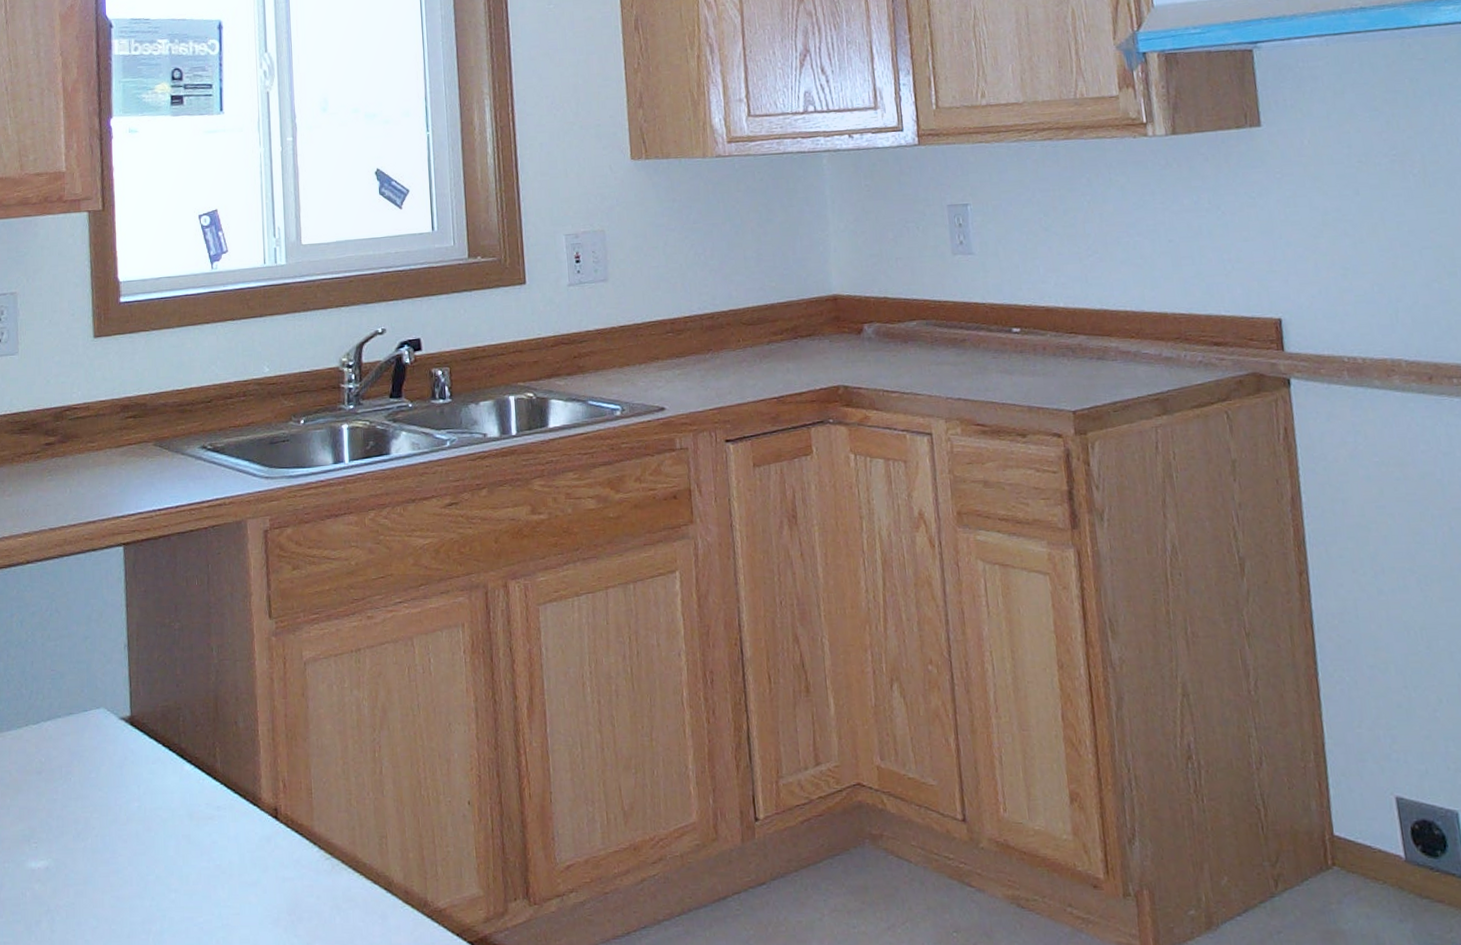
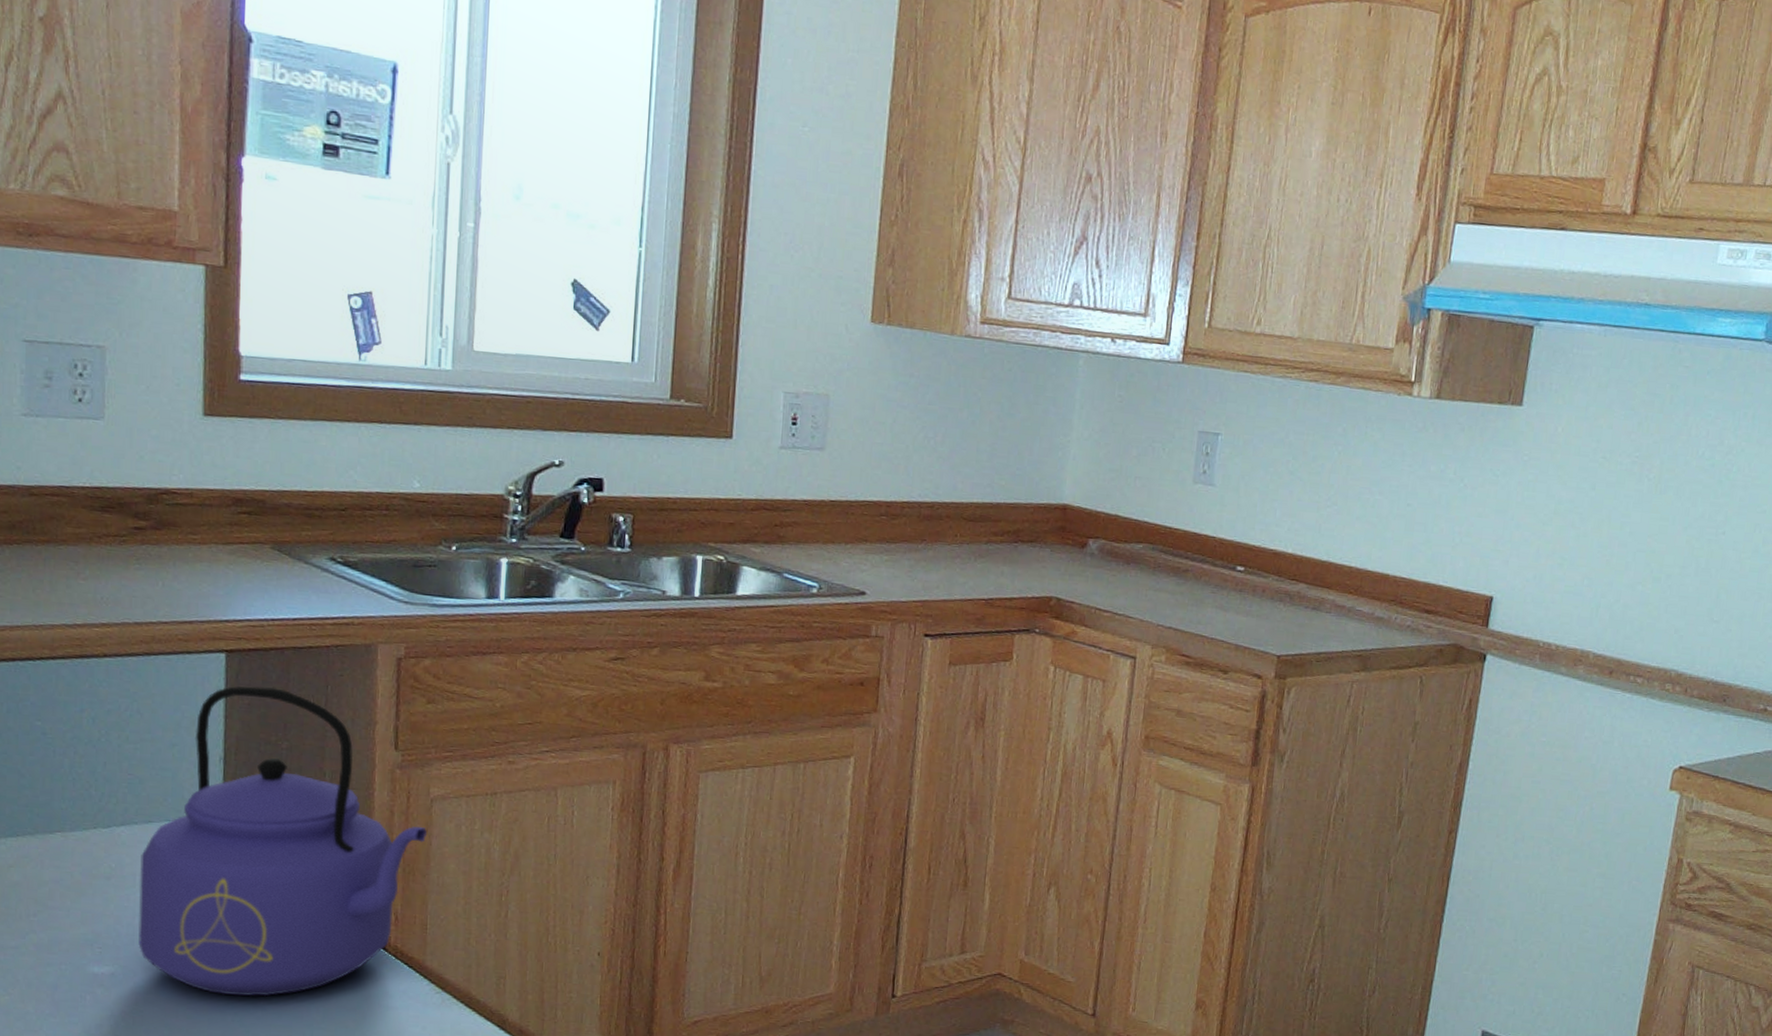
kettle: none [65,572,303,880] -> present [138,686,427,997]

